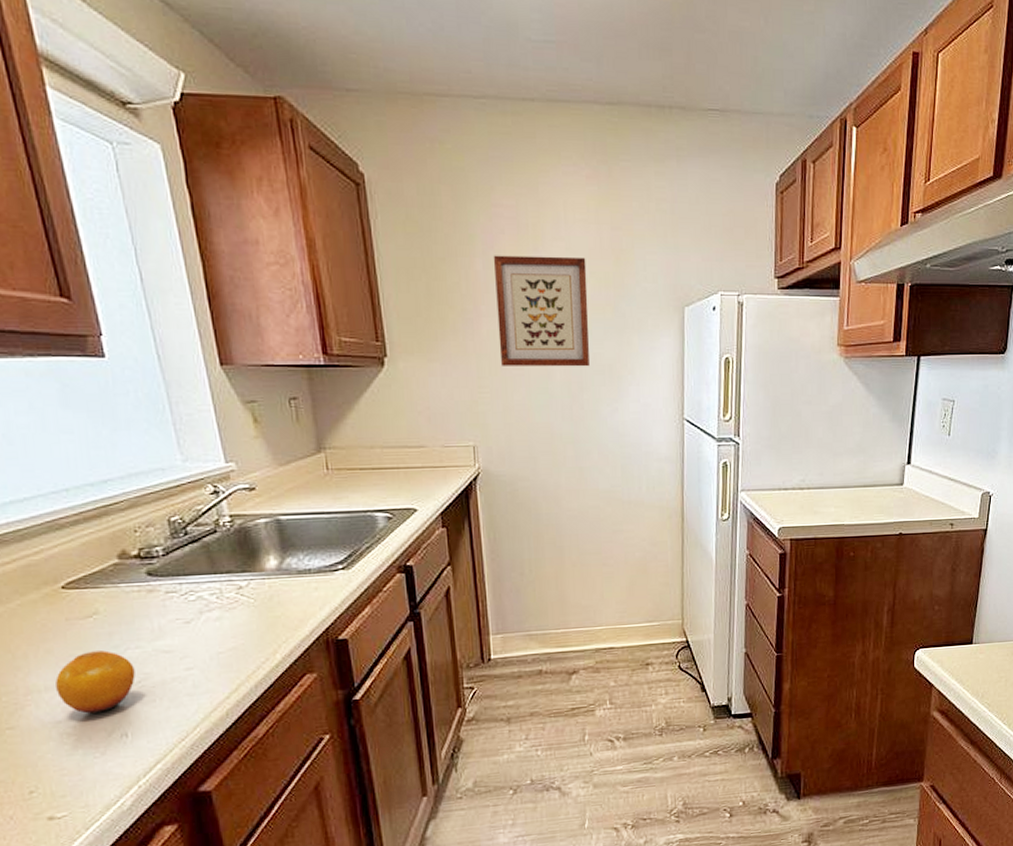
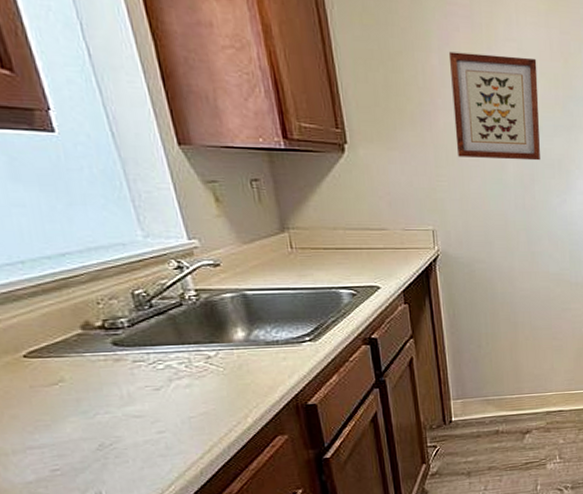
fruit: present [55,650,135,714] -> none [23,416,107,475]

